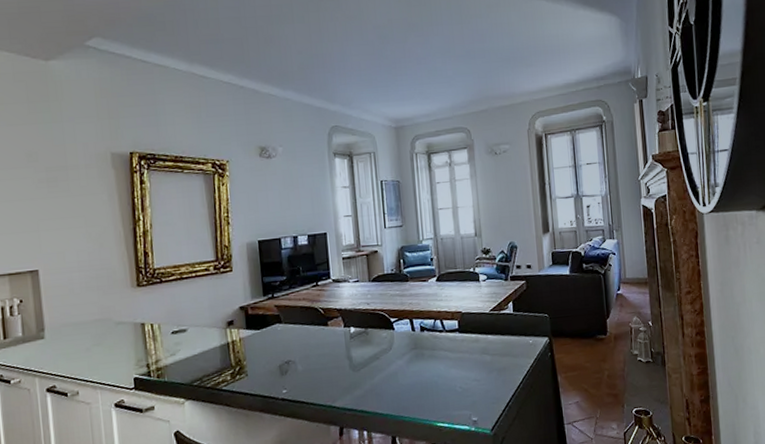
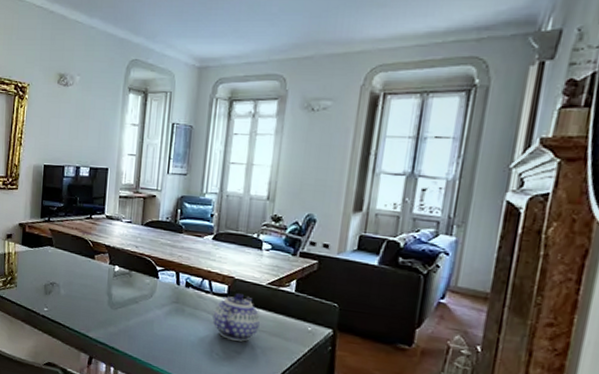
teapot: none [449,325,491,371] -> present [212,293,260,342]

